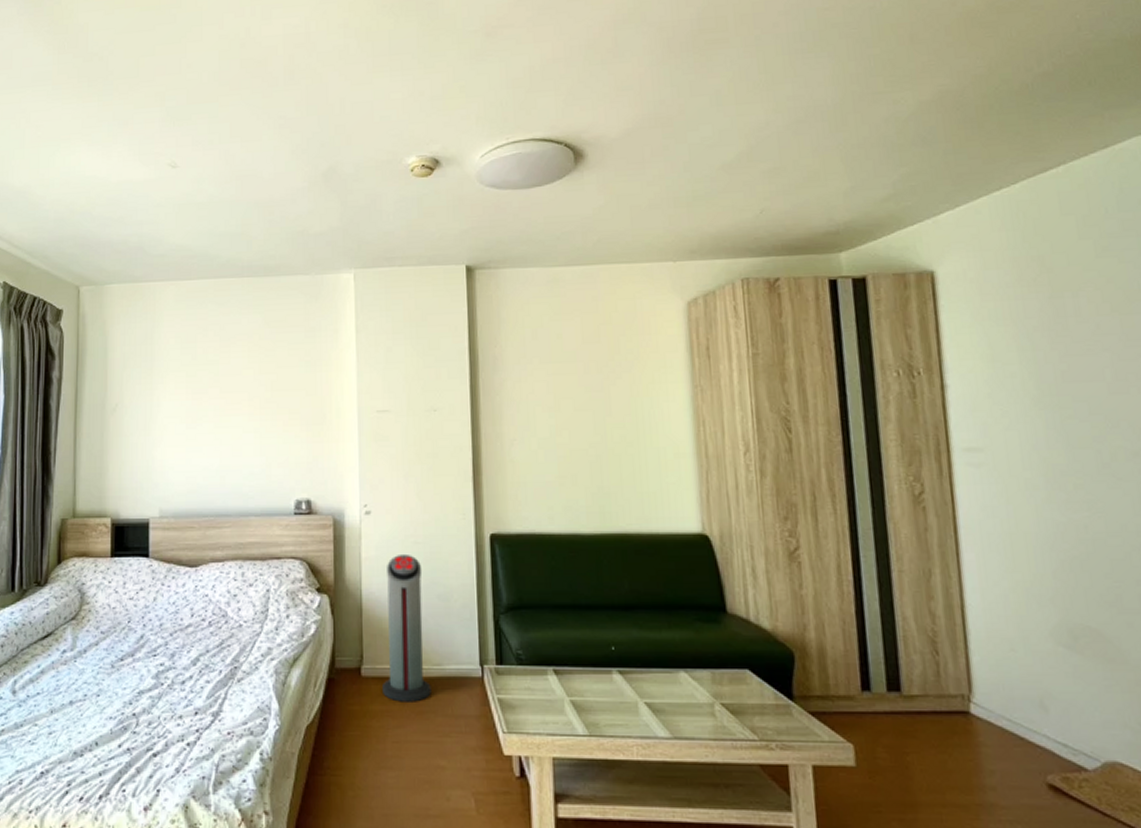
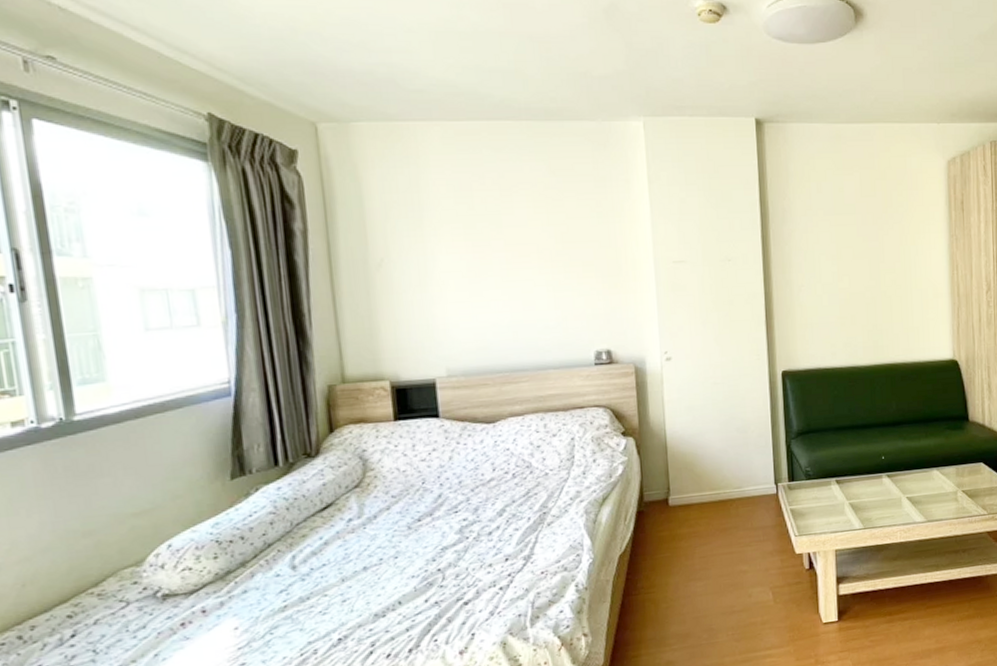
air purifier: present [383,553,432,702] -> none [689,394,733,524]

